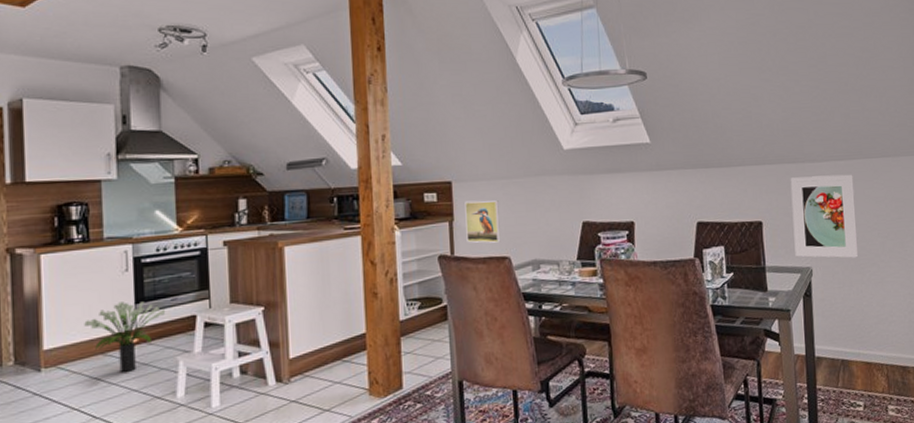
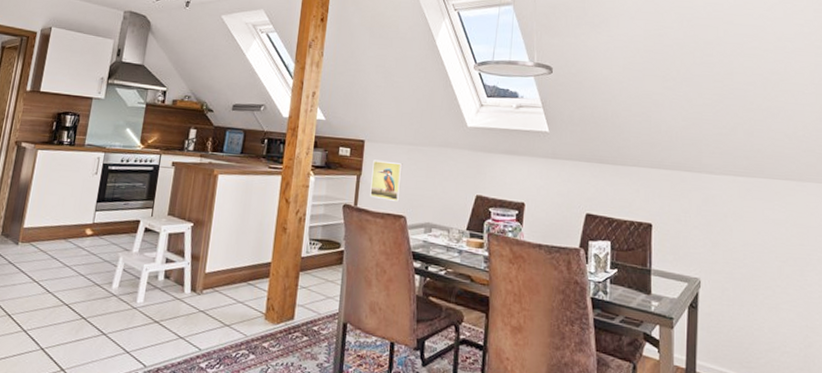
potted plant: present [84,302,166,374] -> none [57,199,118,259]
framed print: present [790,174,859,258] -> none [684,186,752,278]

